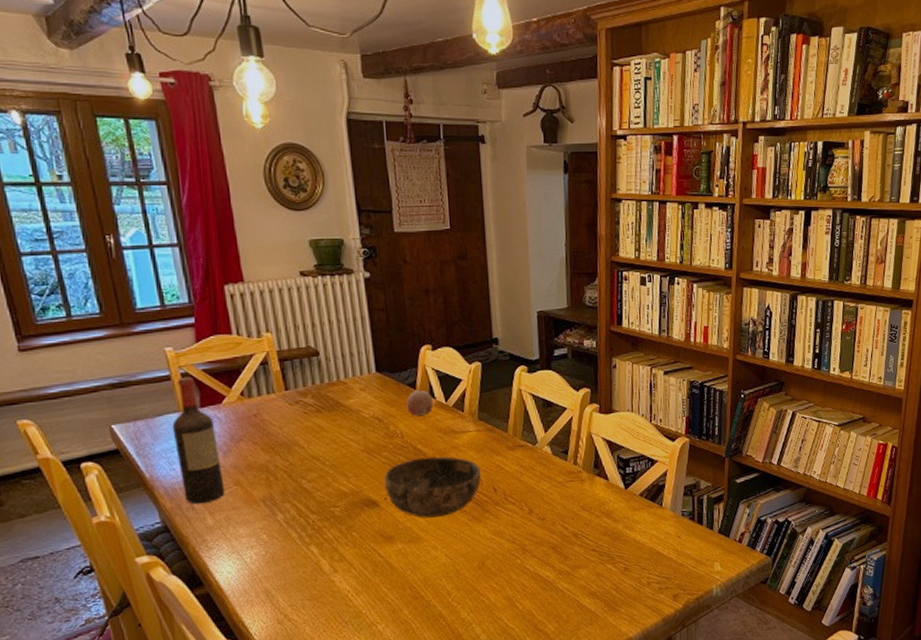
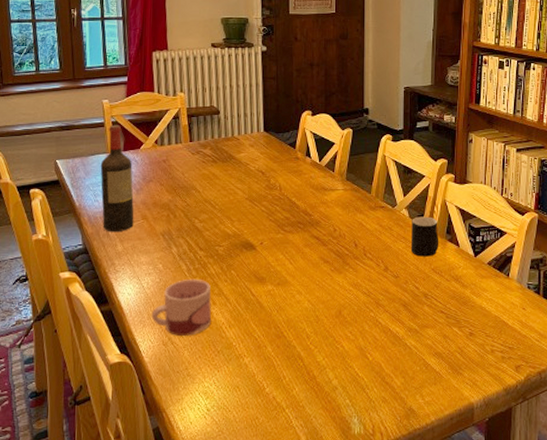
mug: none [260,546,334,612] -> present [151,278,212,336]
bowl: present [385,456,481,518] -> none [262,209,344,265]
apple: present [406,389,434,416] -> none [287,149,309,172]
cup: none [555,451,587,495] -> present [410,216,439,257]

